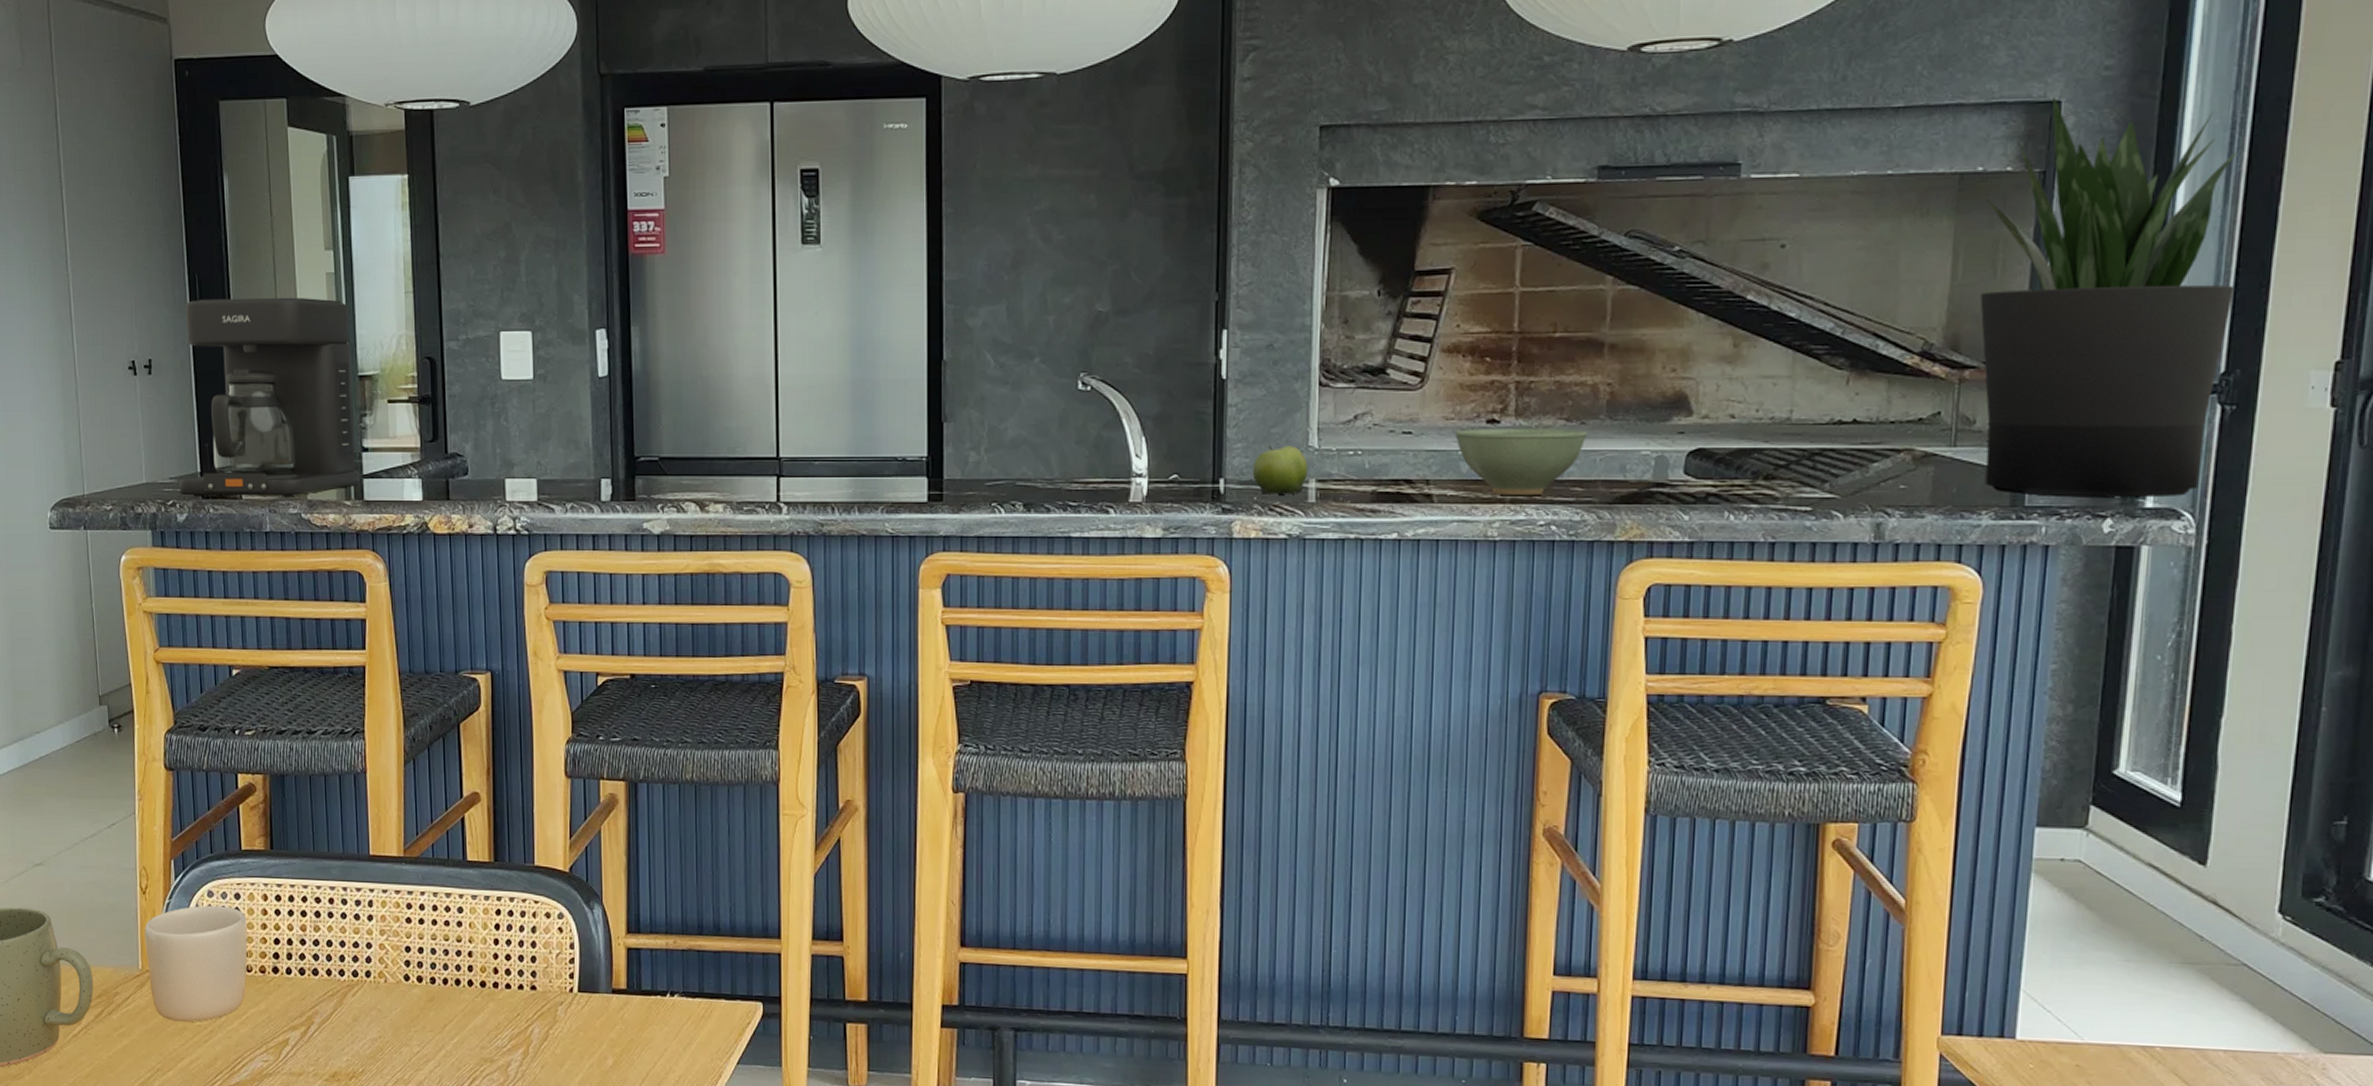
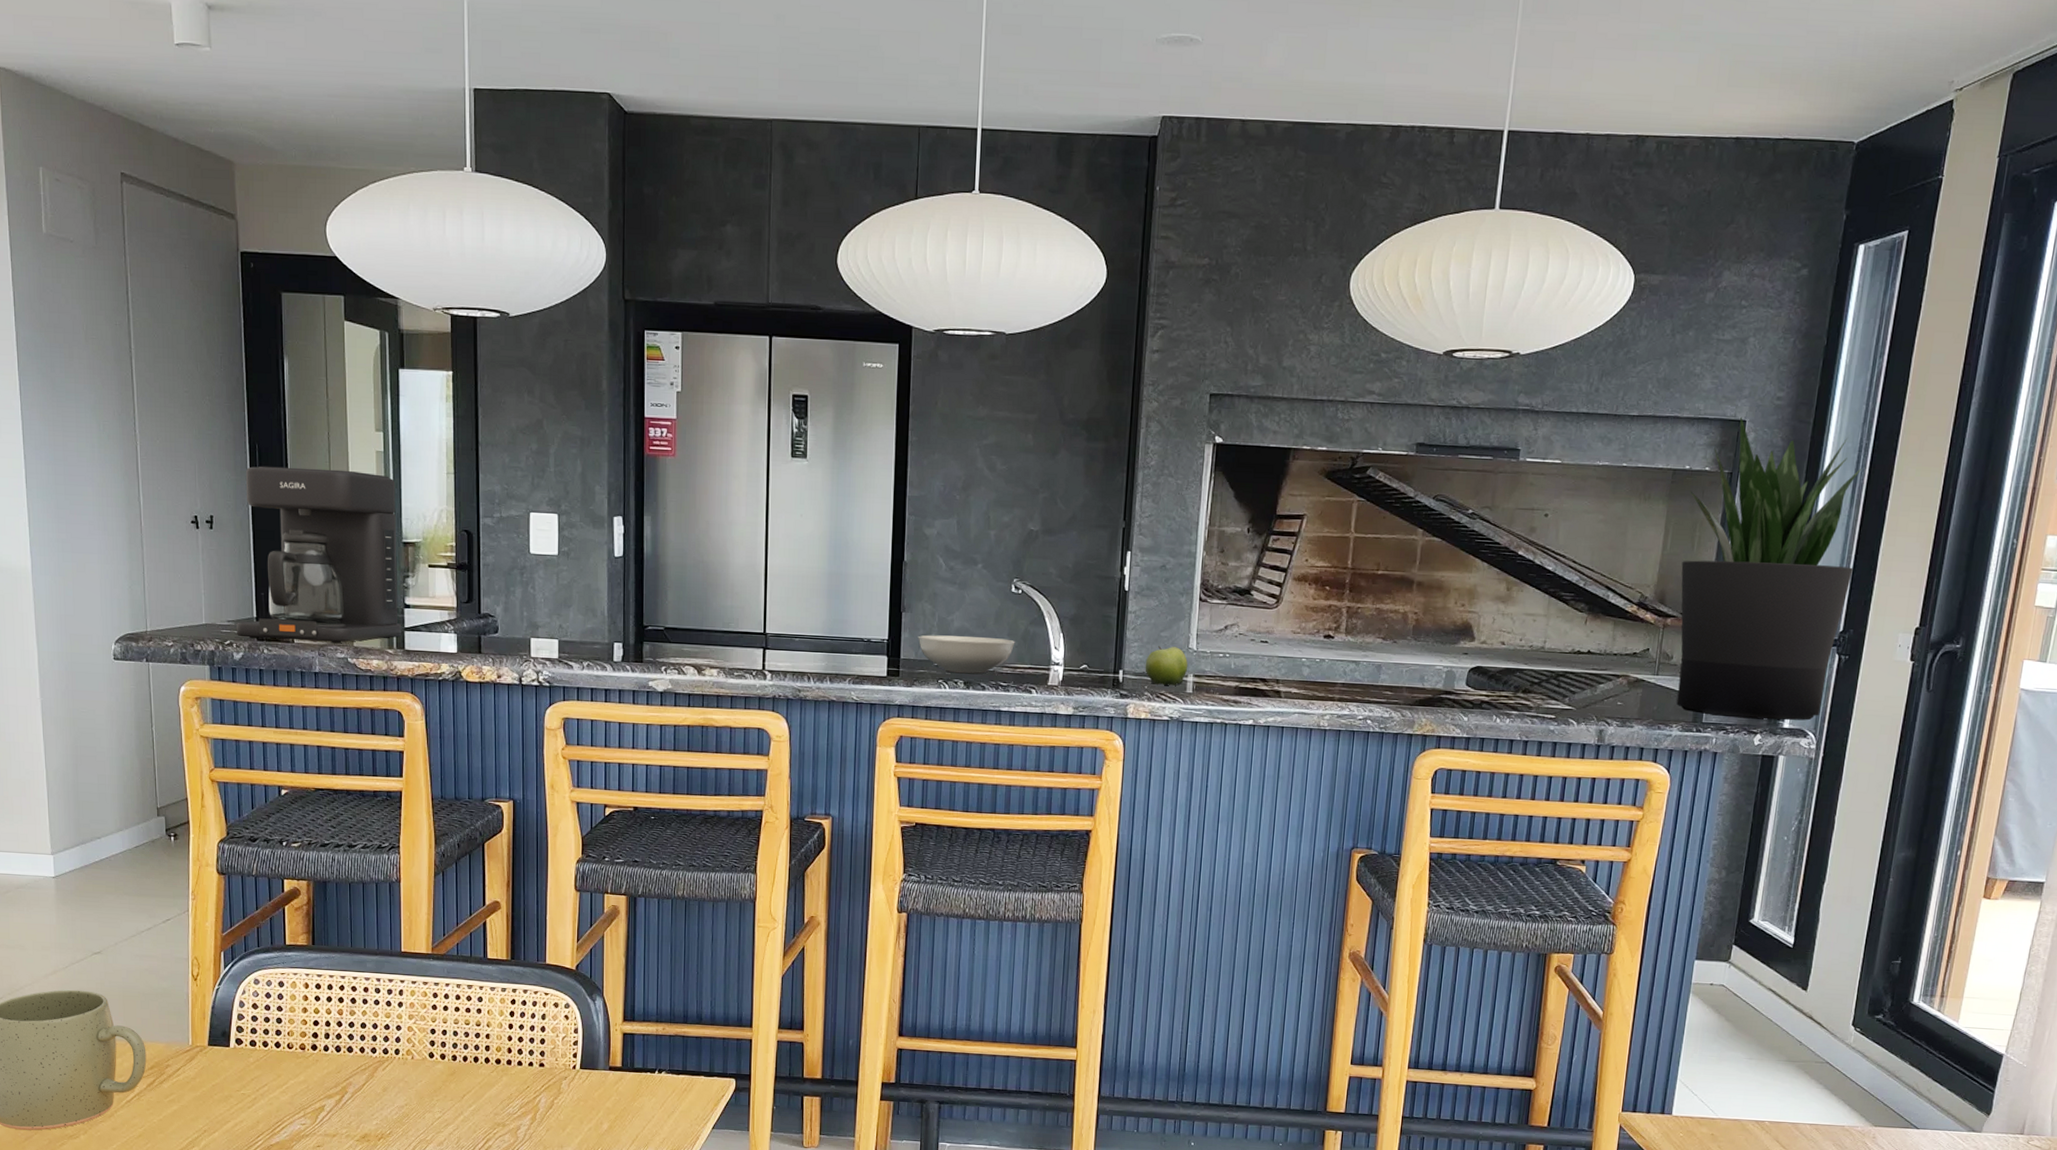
cup: present [144,905,248,1022] -> none [195,991,290,1091]
bowl: none [964,448,1086,494] -> present [918,635,1015,674]
bowl: present [1454,429,1588,496] -> none [1299,642,1399,697]

